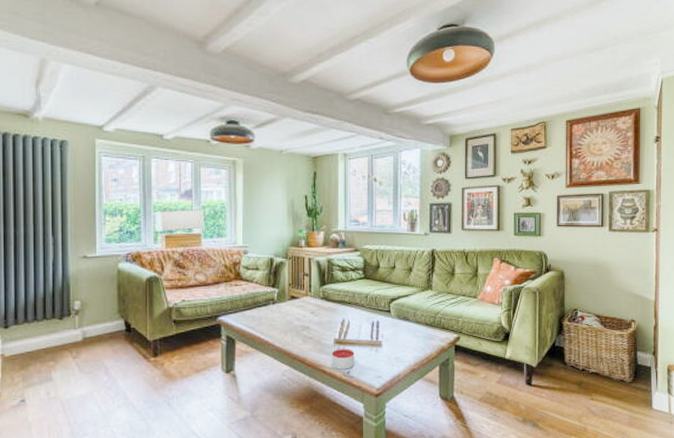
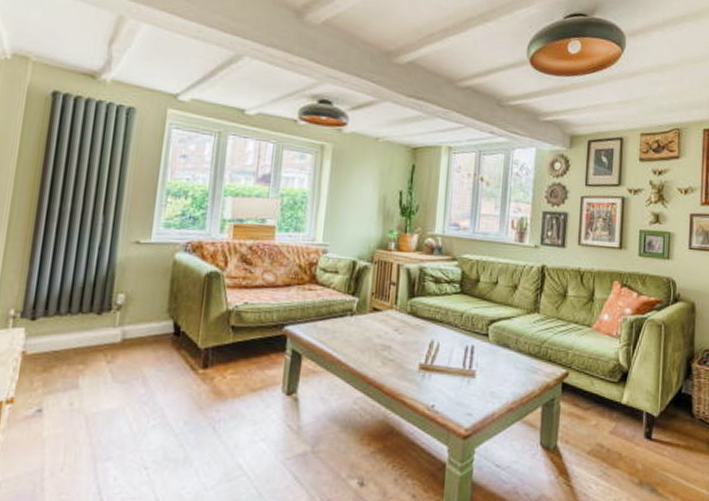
candle: present [331,348,355,370] -> none [413,375,442,402]

